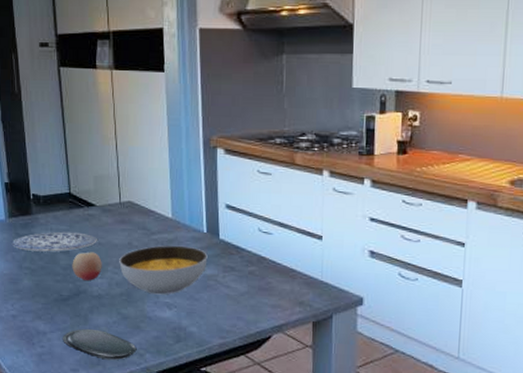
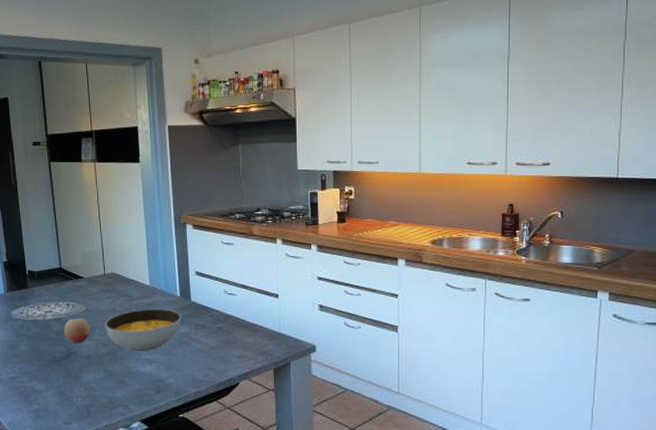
oval tray: present [63,328,137,361] -> none [57,385,122,413]

